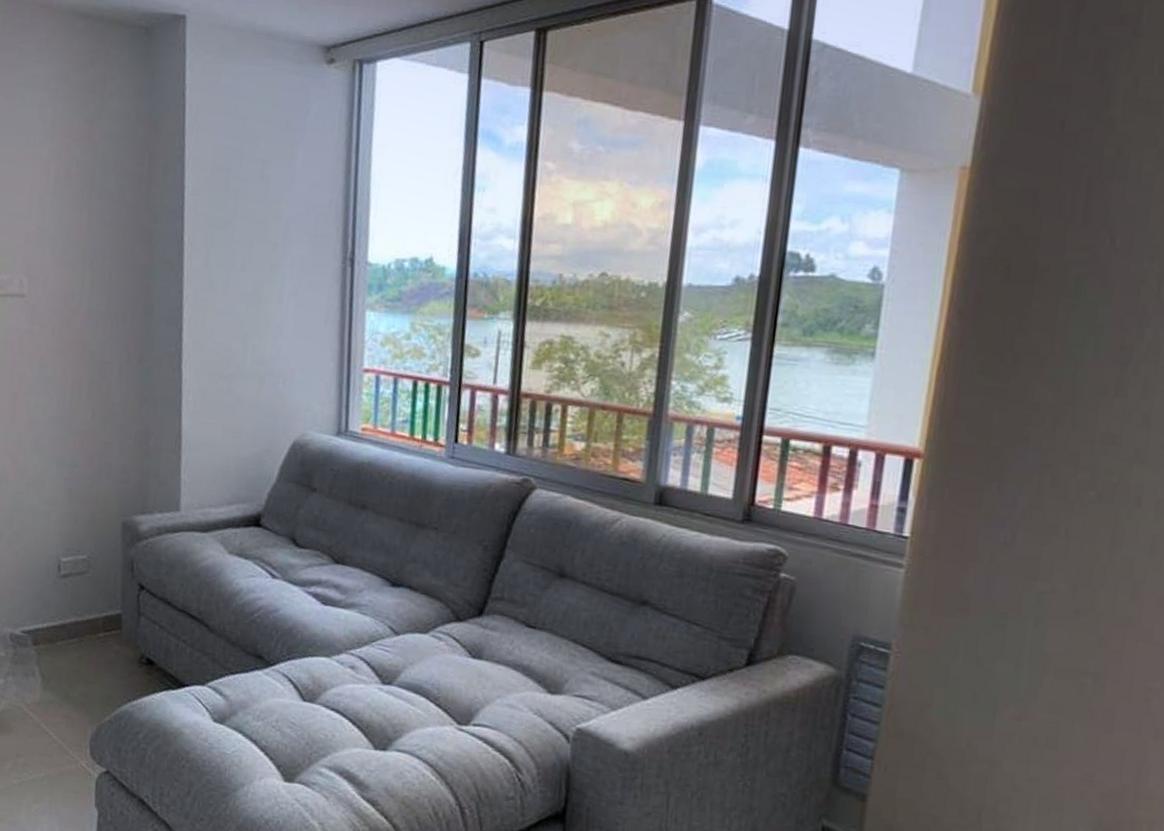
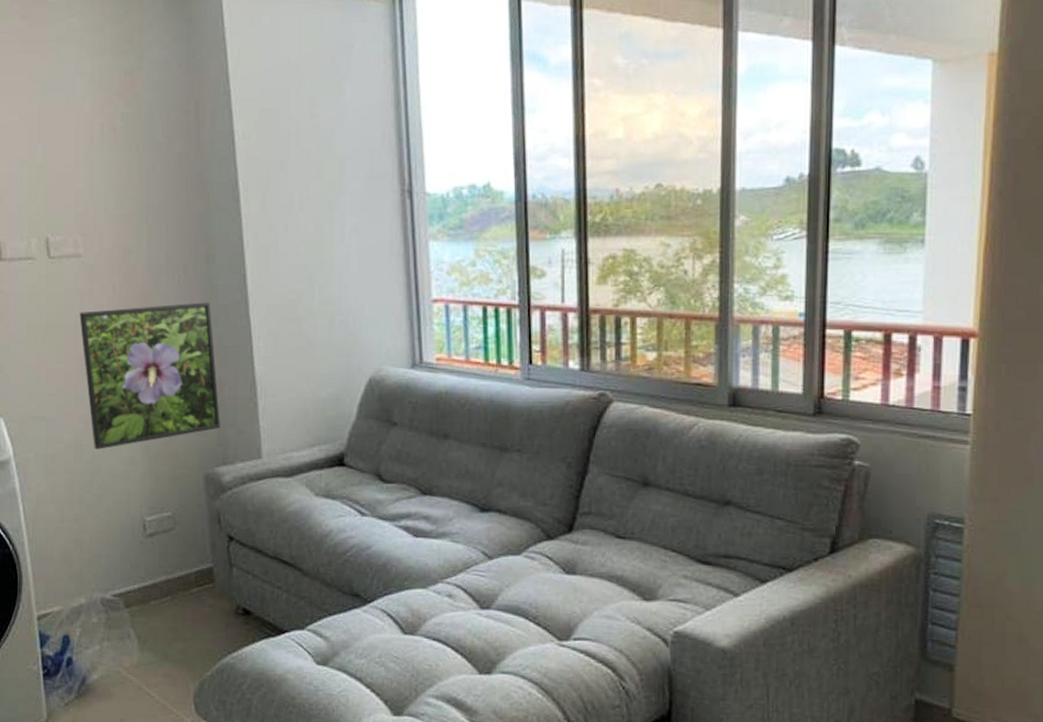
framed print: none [17,350,145,487] -> present [79,302,220,450]

